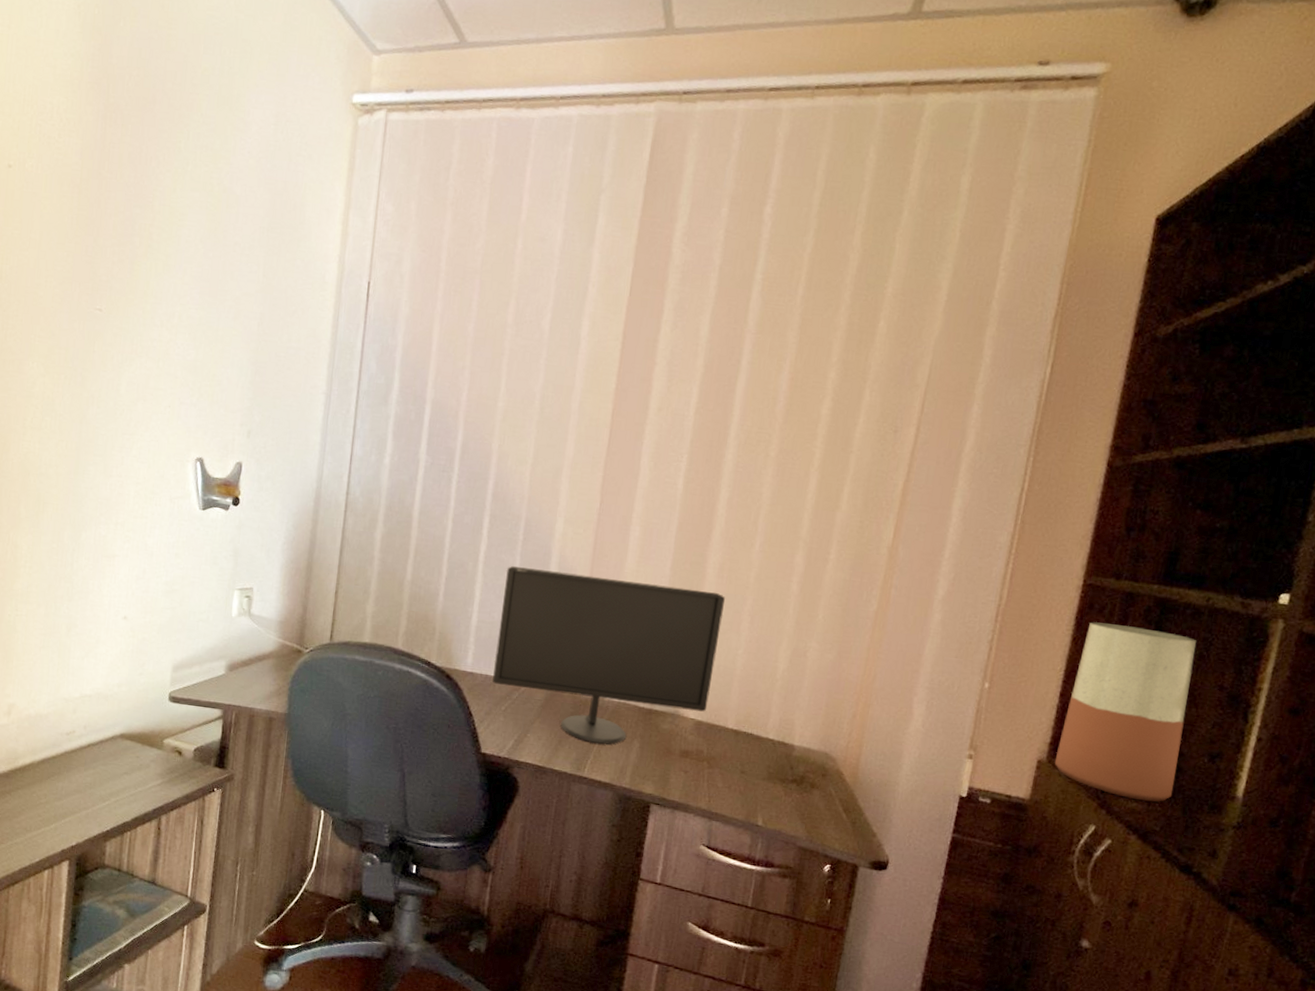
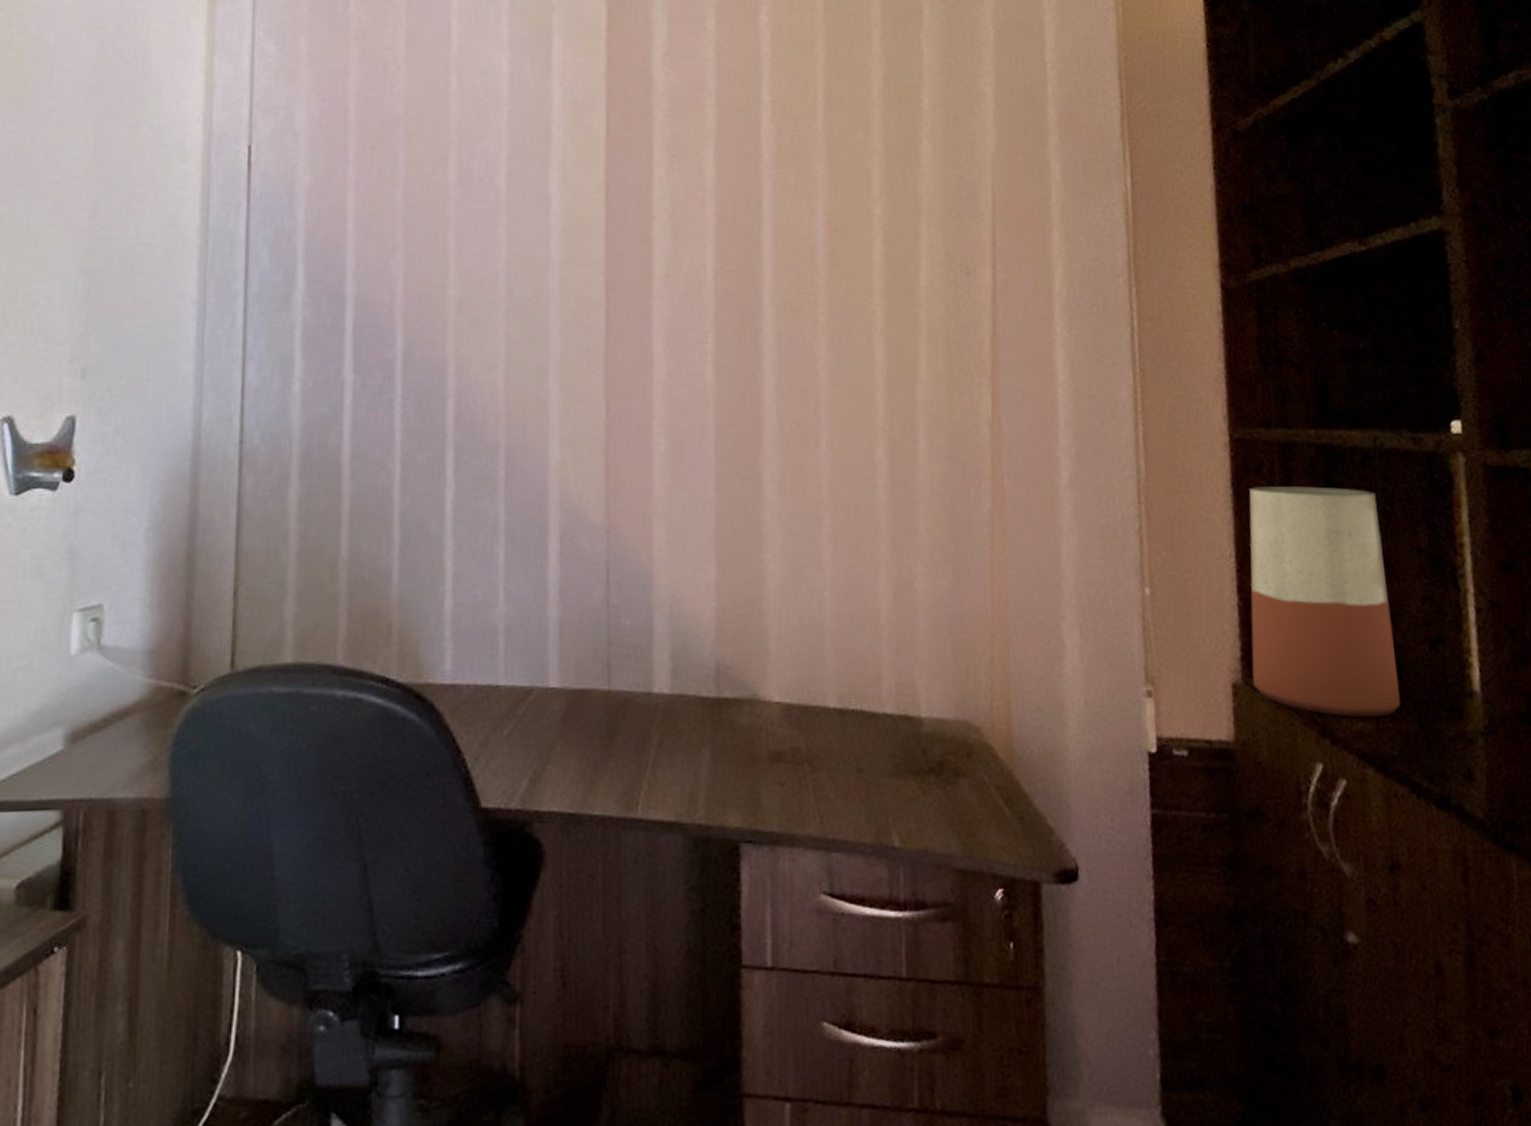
computer monitor: present [492,565,725,745] -> none [484,515,797,763]

